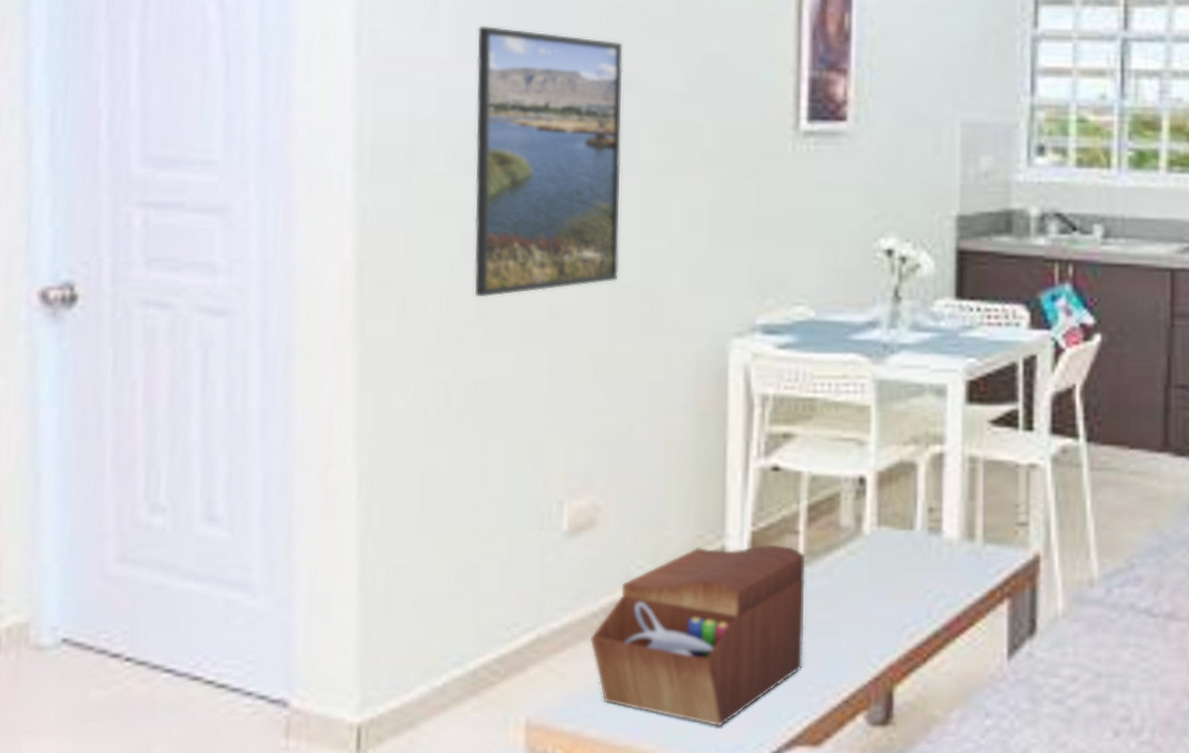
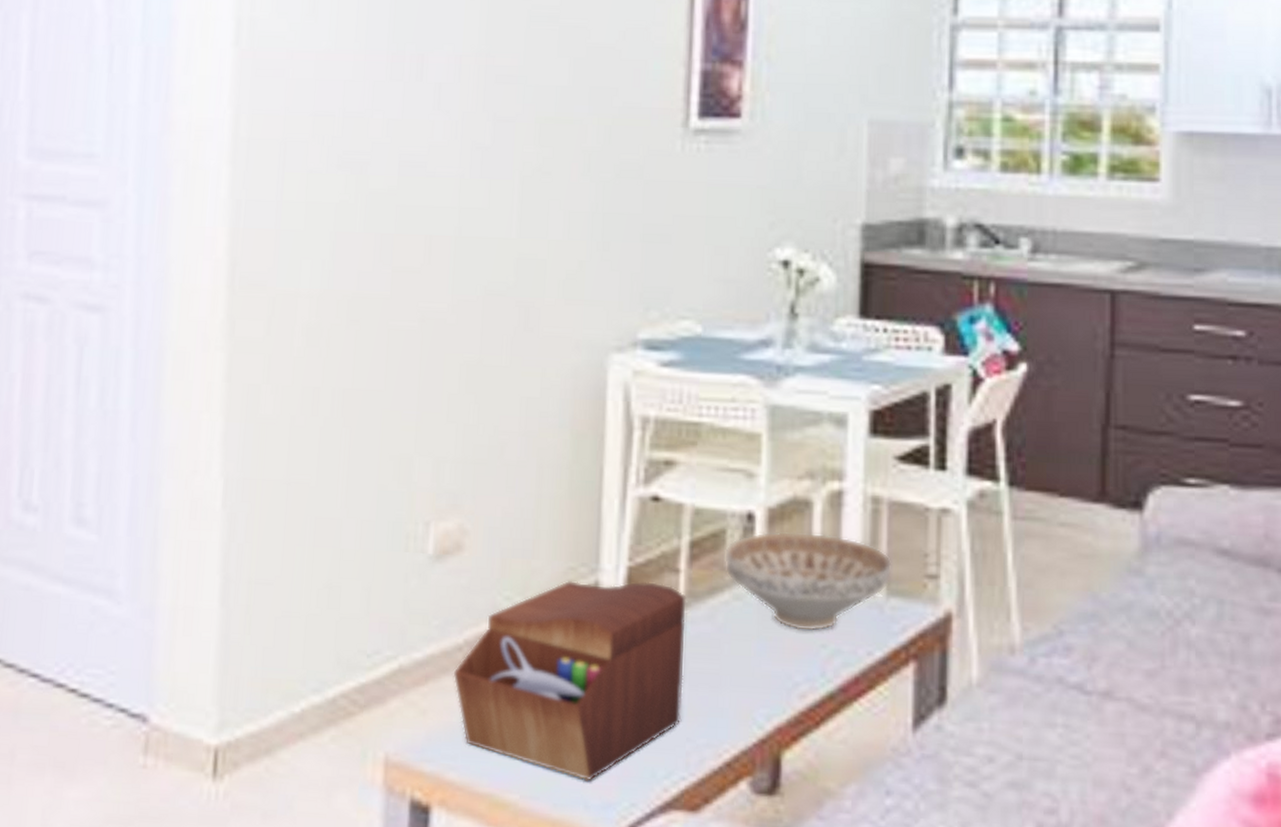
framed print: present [474,25,624,298] -> none [345,15,504,301]
decorative bowl: none [839,491,988,579] -> present [724,531,892,632]

